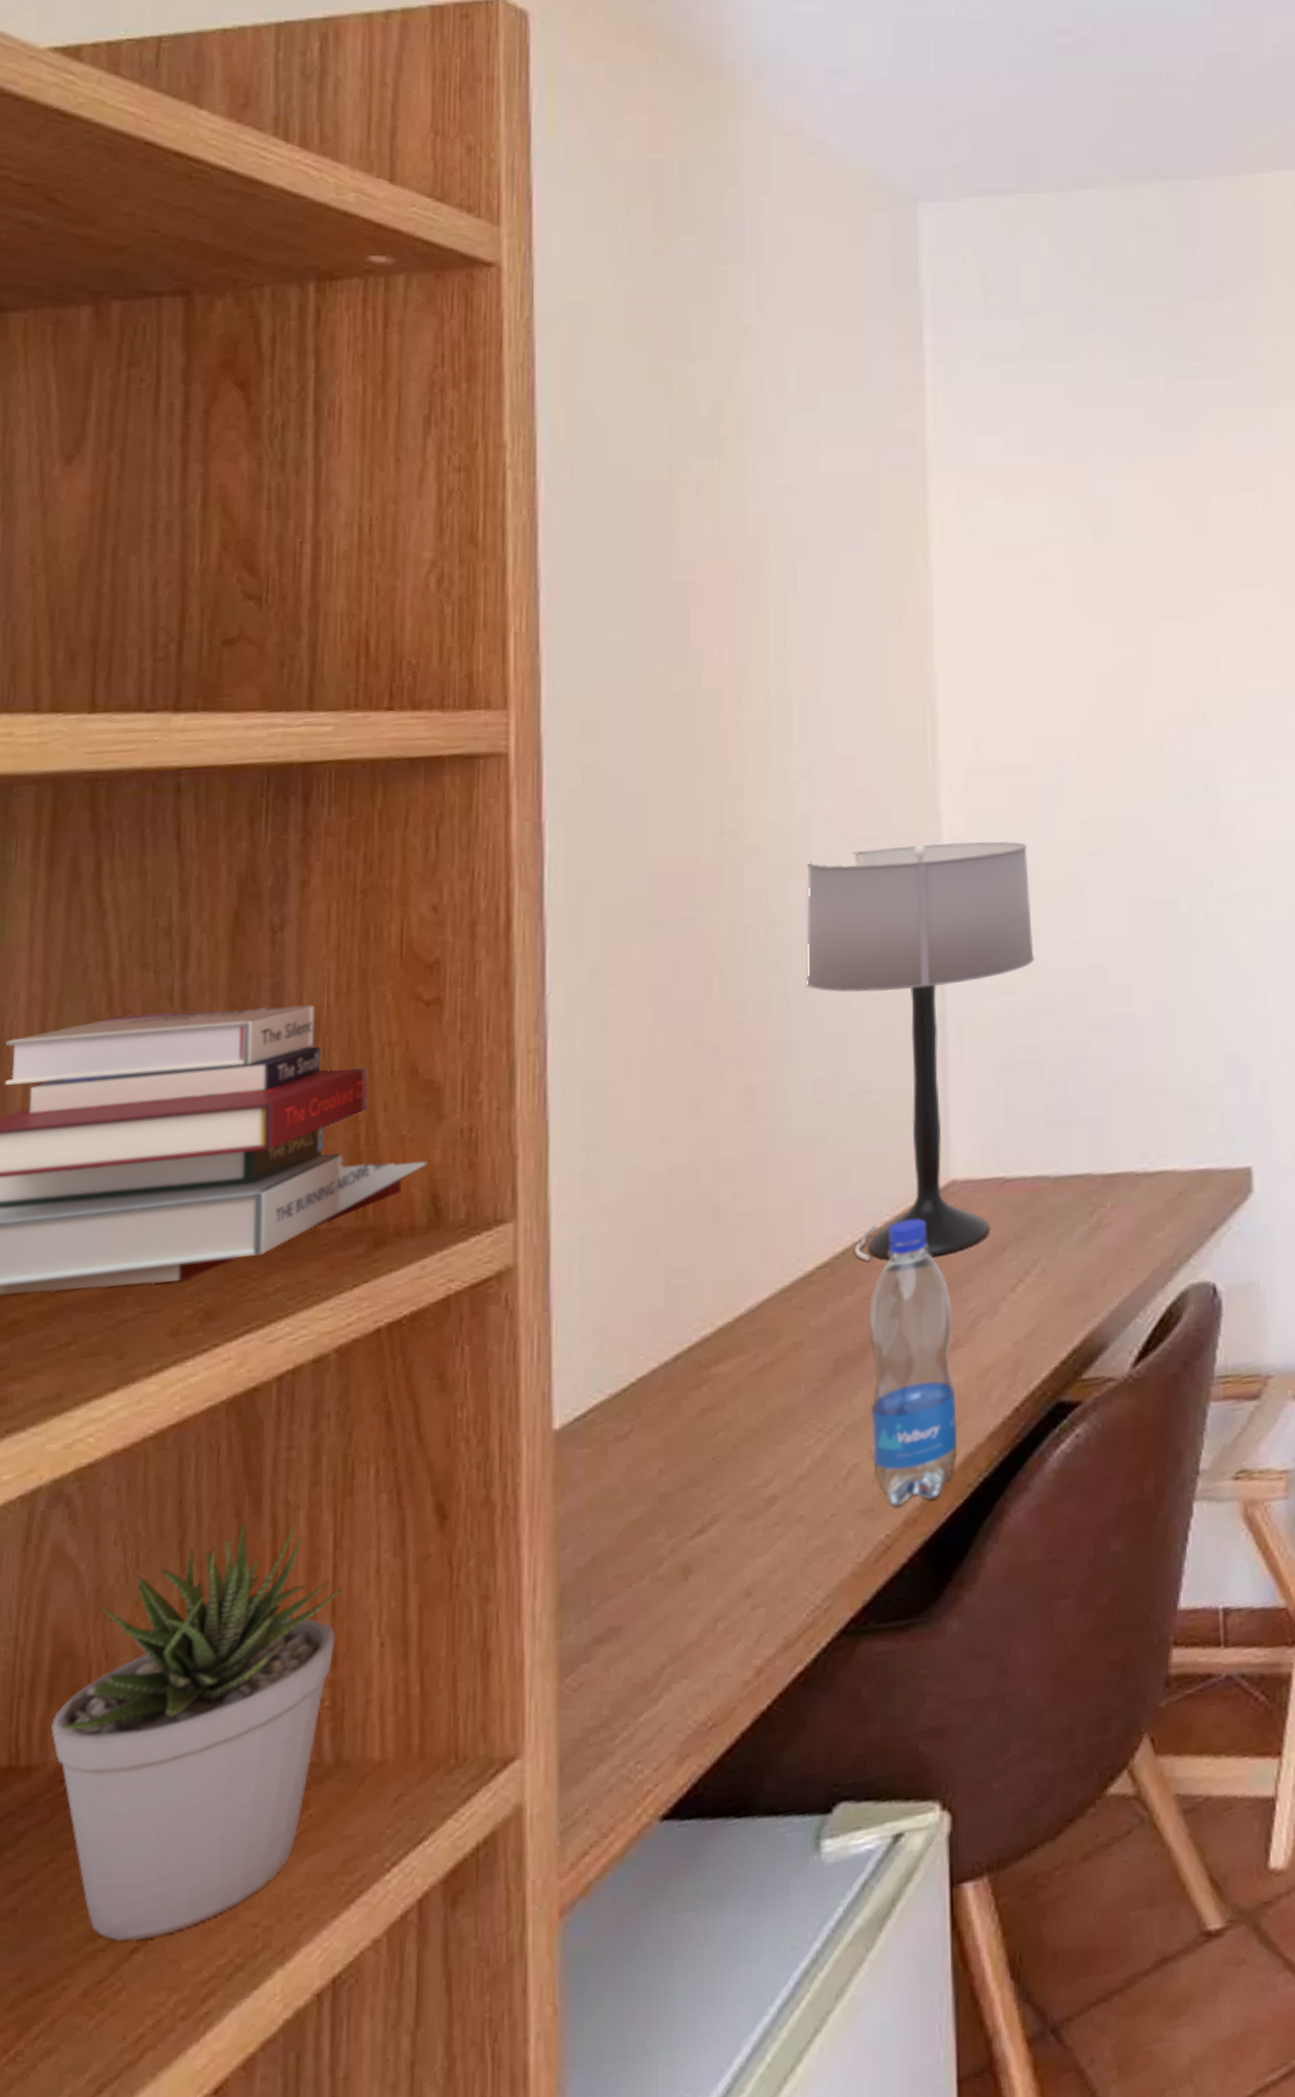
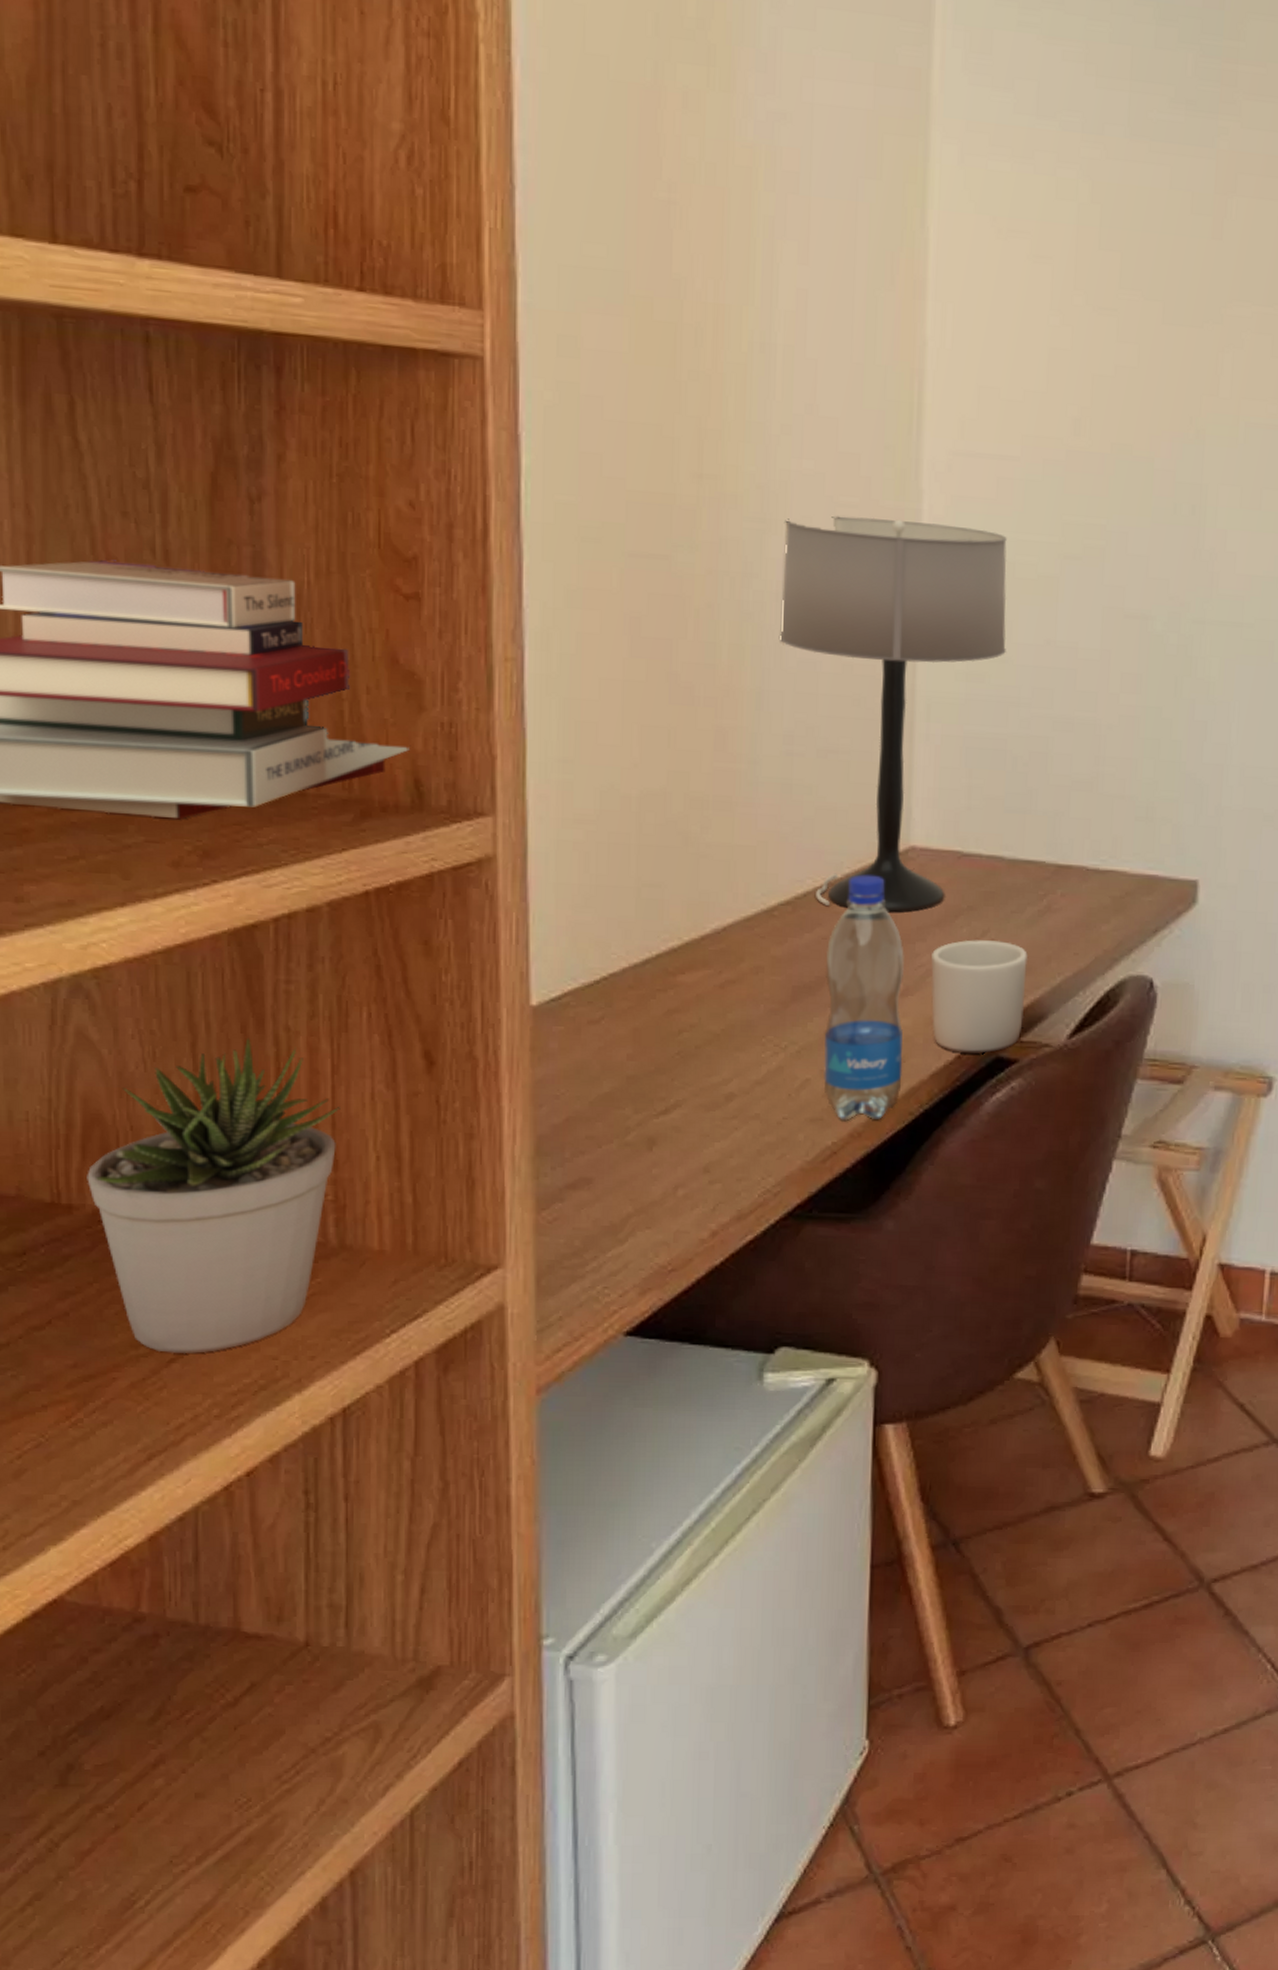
mug: none [981,1268,1084,1405] -> present [931,940,1029,1054]

